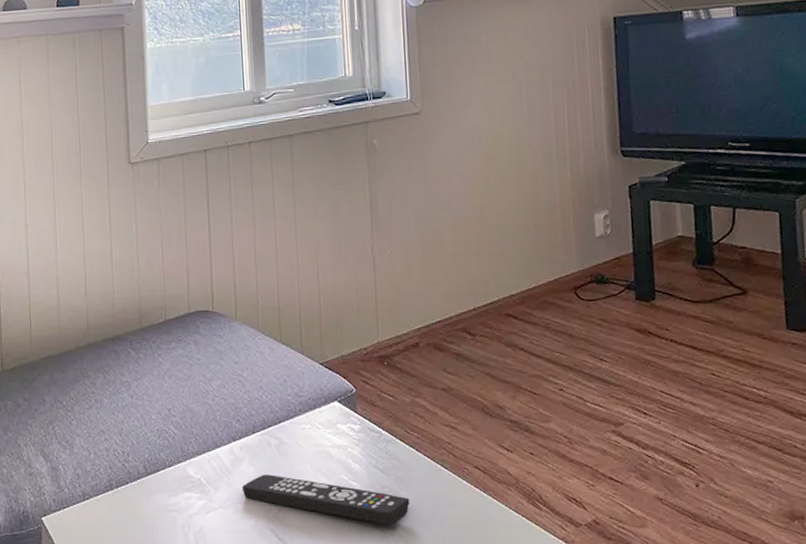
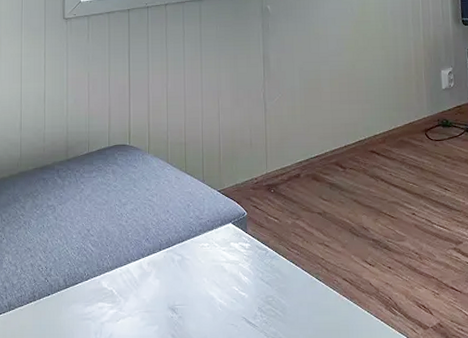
remote control: present [241,474,410,525] -> none [148,286,290,329]

